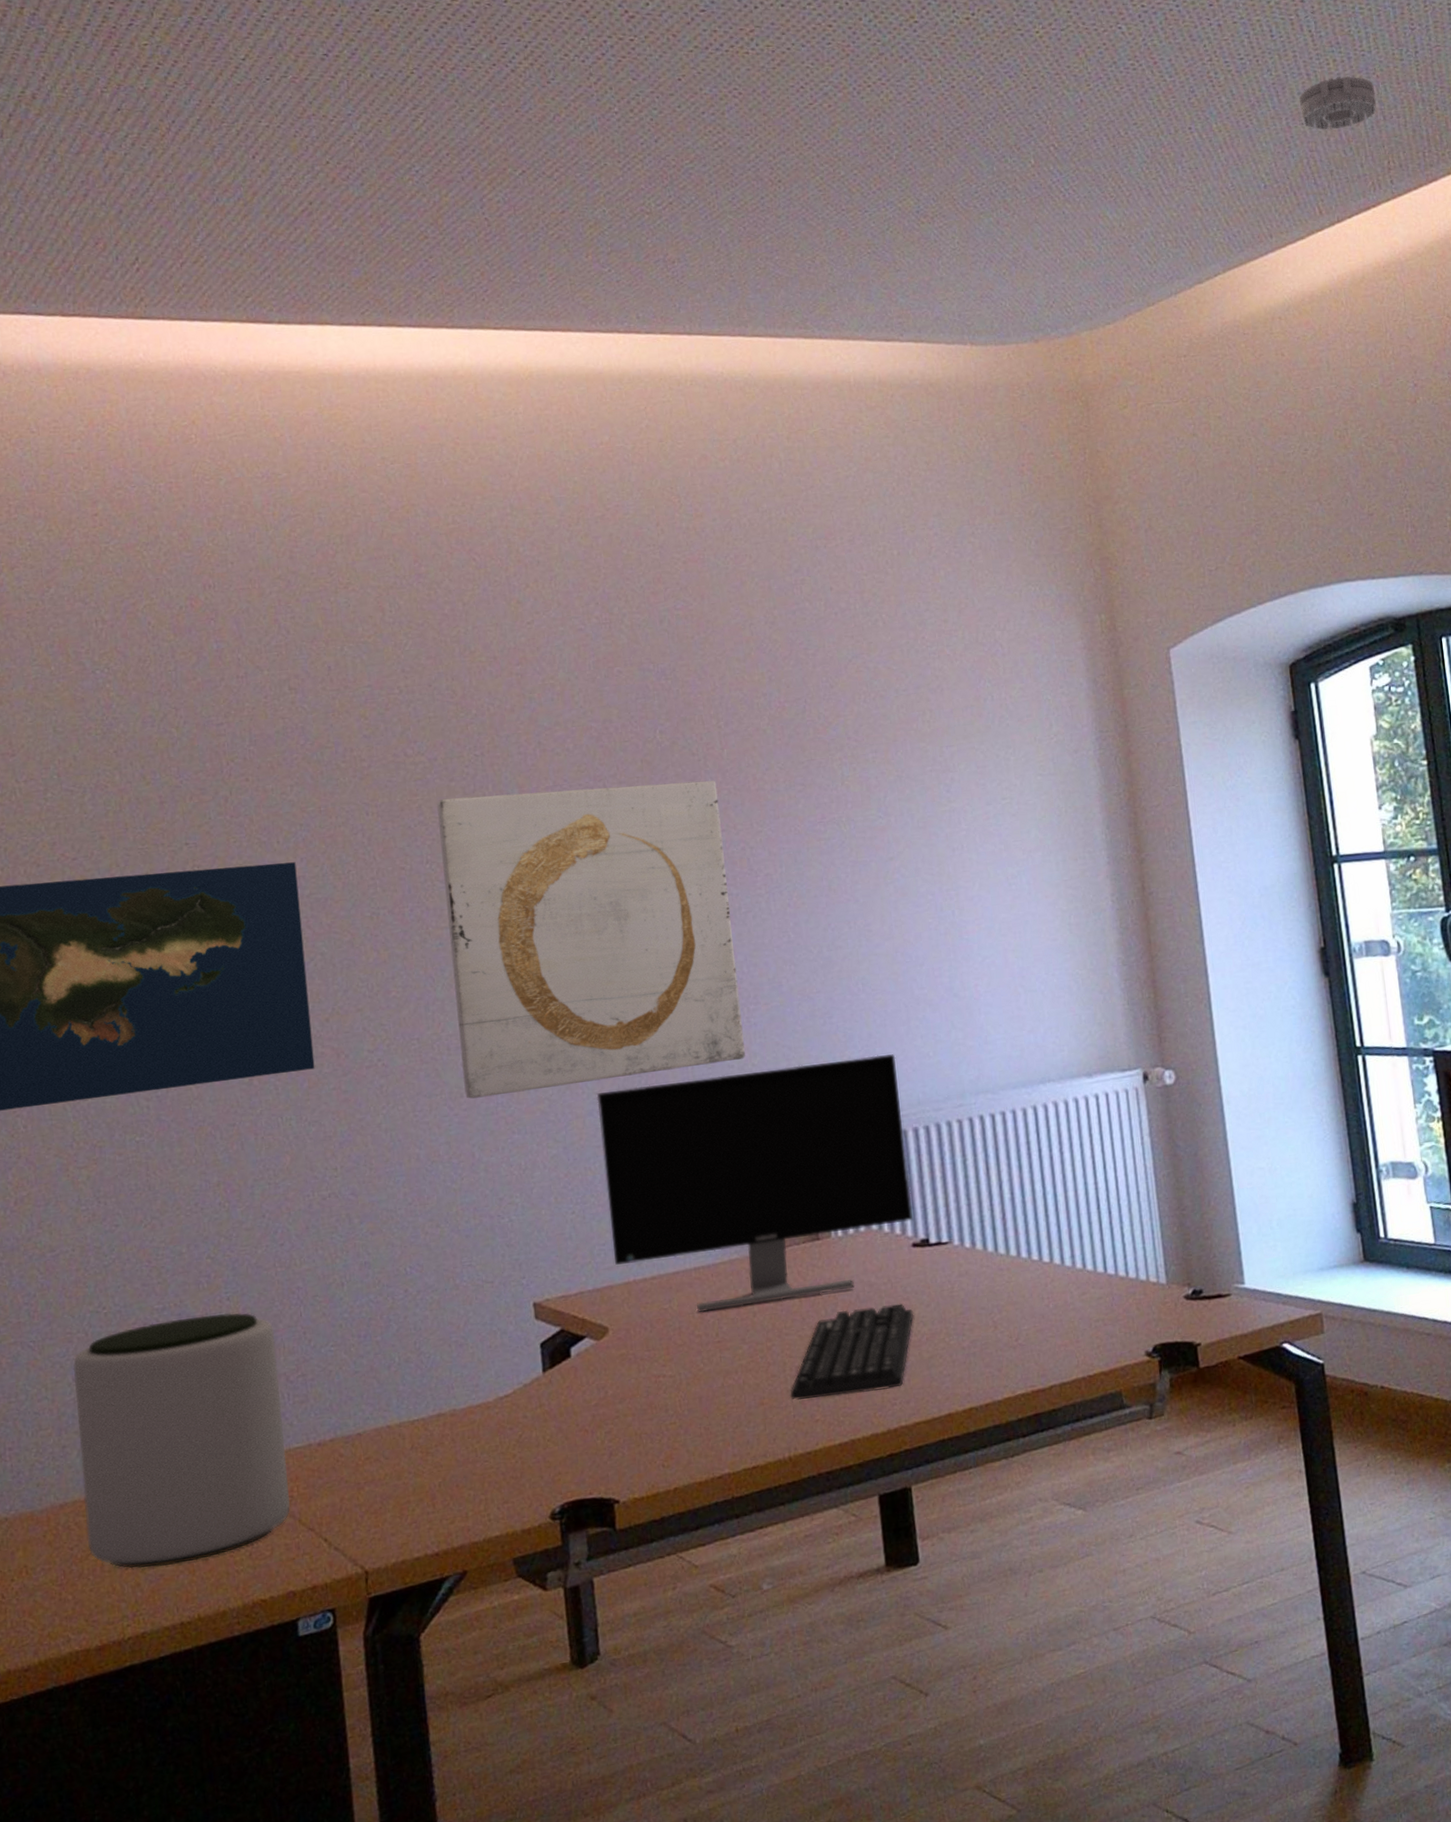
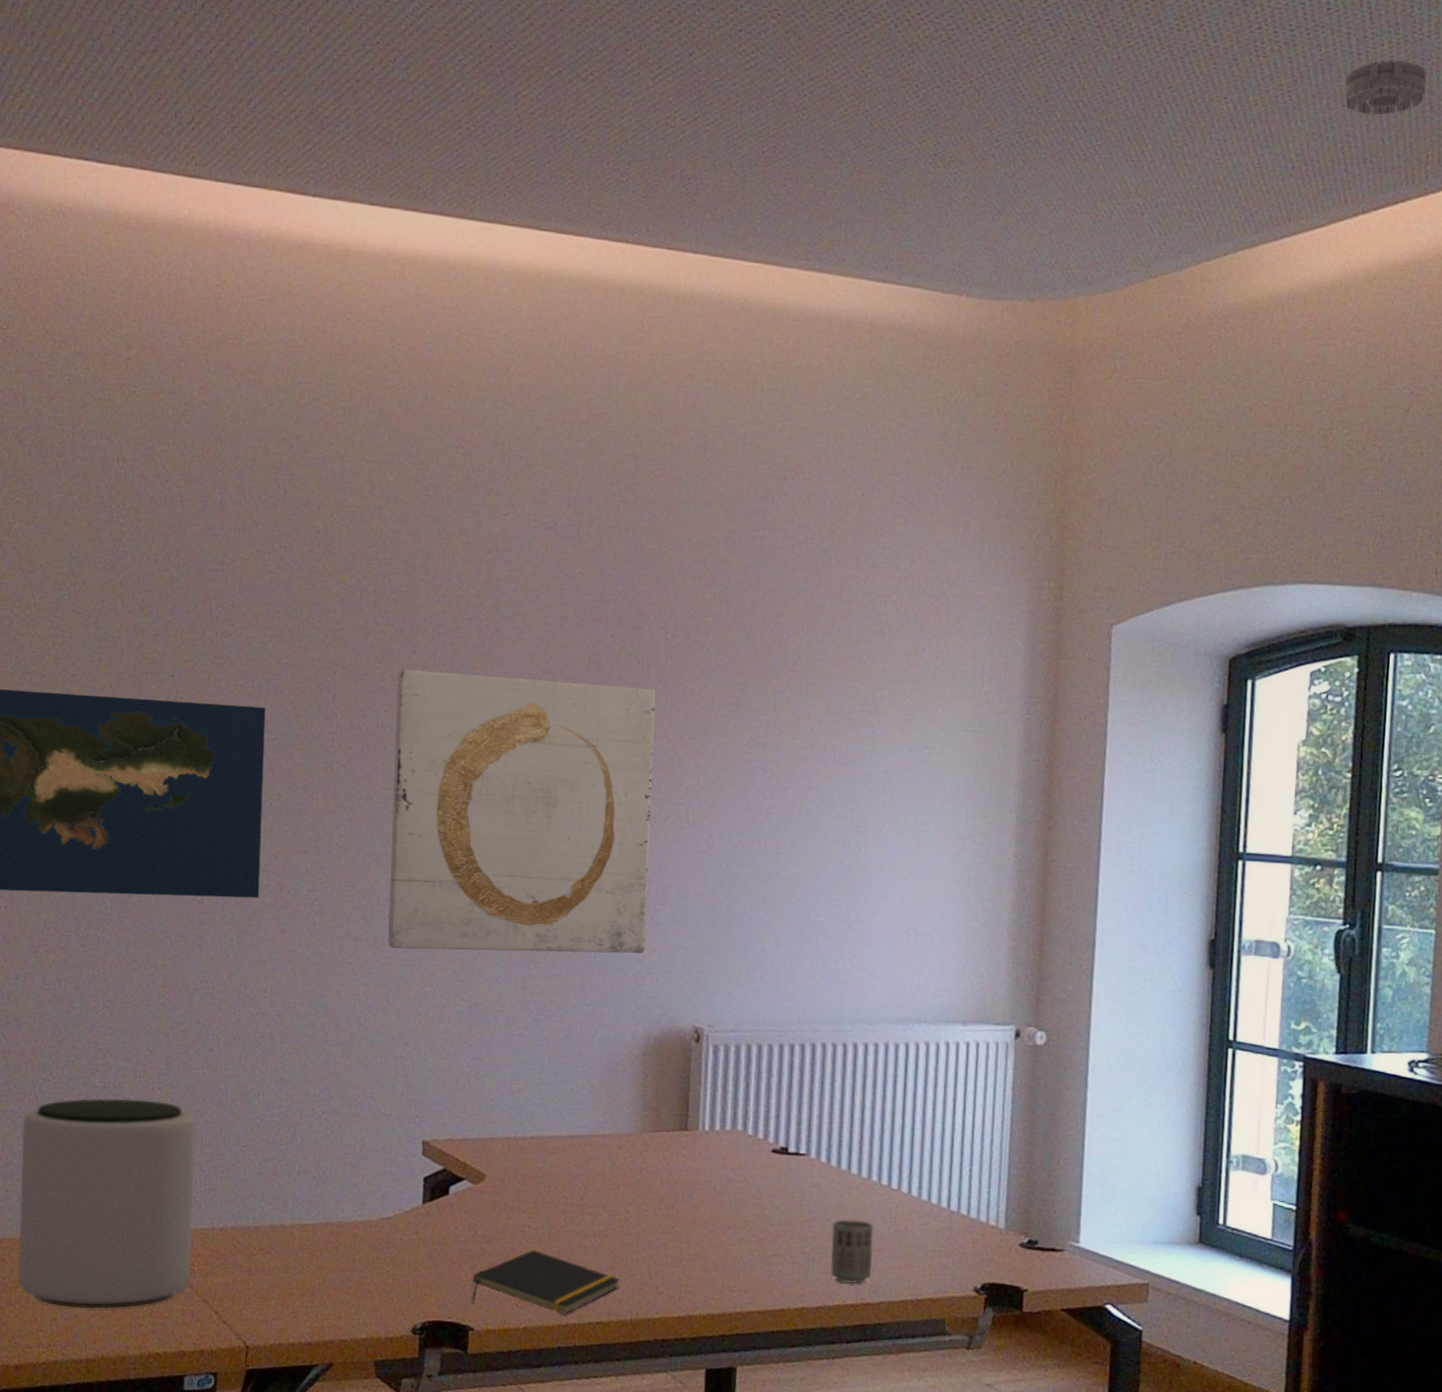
monitor: present [596,1054,913,1313] -> none [499,962,784,1180]
notepad: none [609,1399,772,1474] -> present [471,1249,621,1315]
keyboard: present [790,1304,914,1400] -> none [639,1198,764,1277]
cup: none [988,1302,1037,1373] -> present [830,1220,874,1284]

